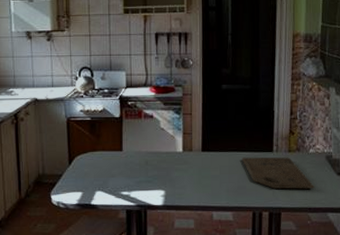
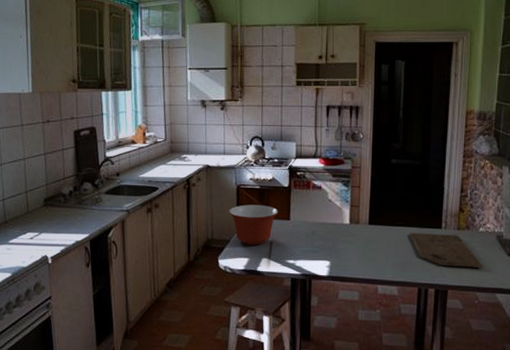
mixing bowl: none [60,137,110,179] -> present [229,205,278,245]

